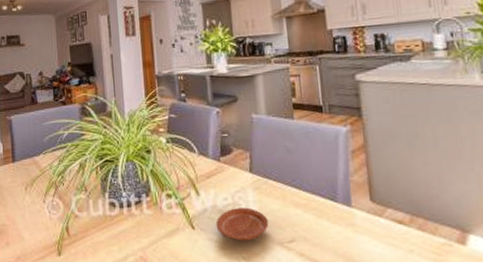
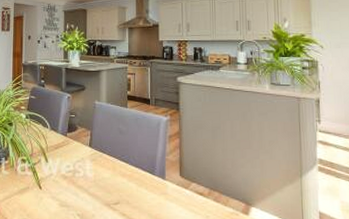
plate: present [215,207,269,241] -> none [58,174,100,201]

